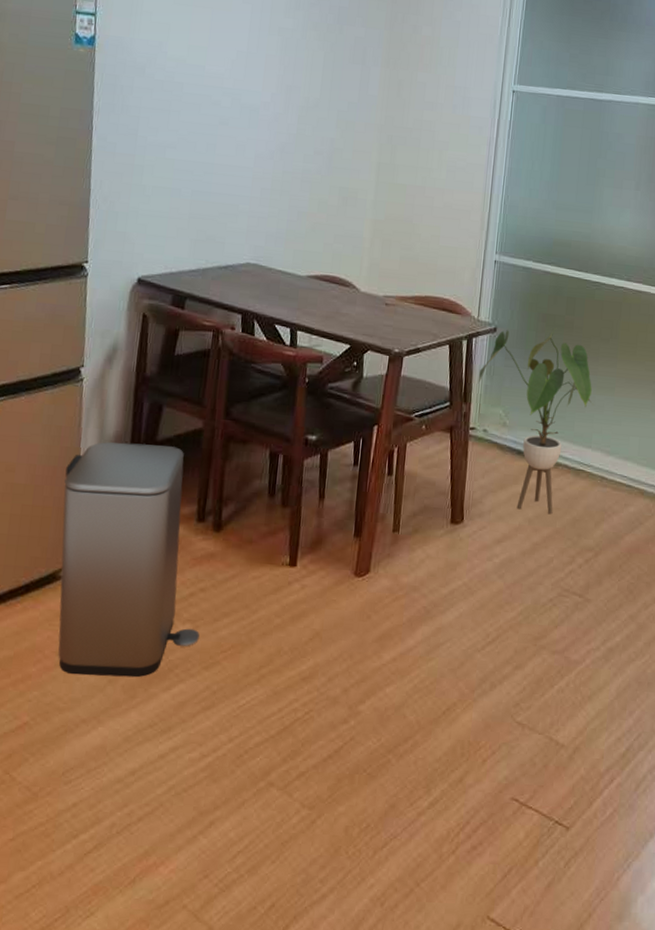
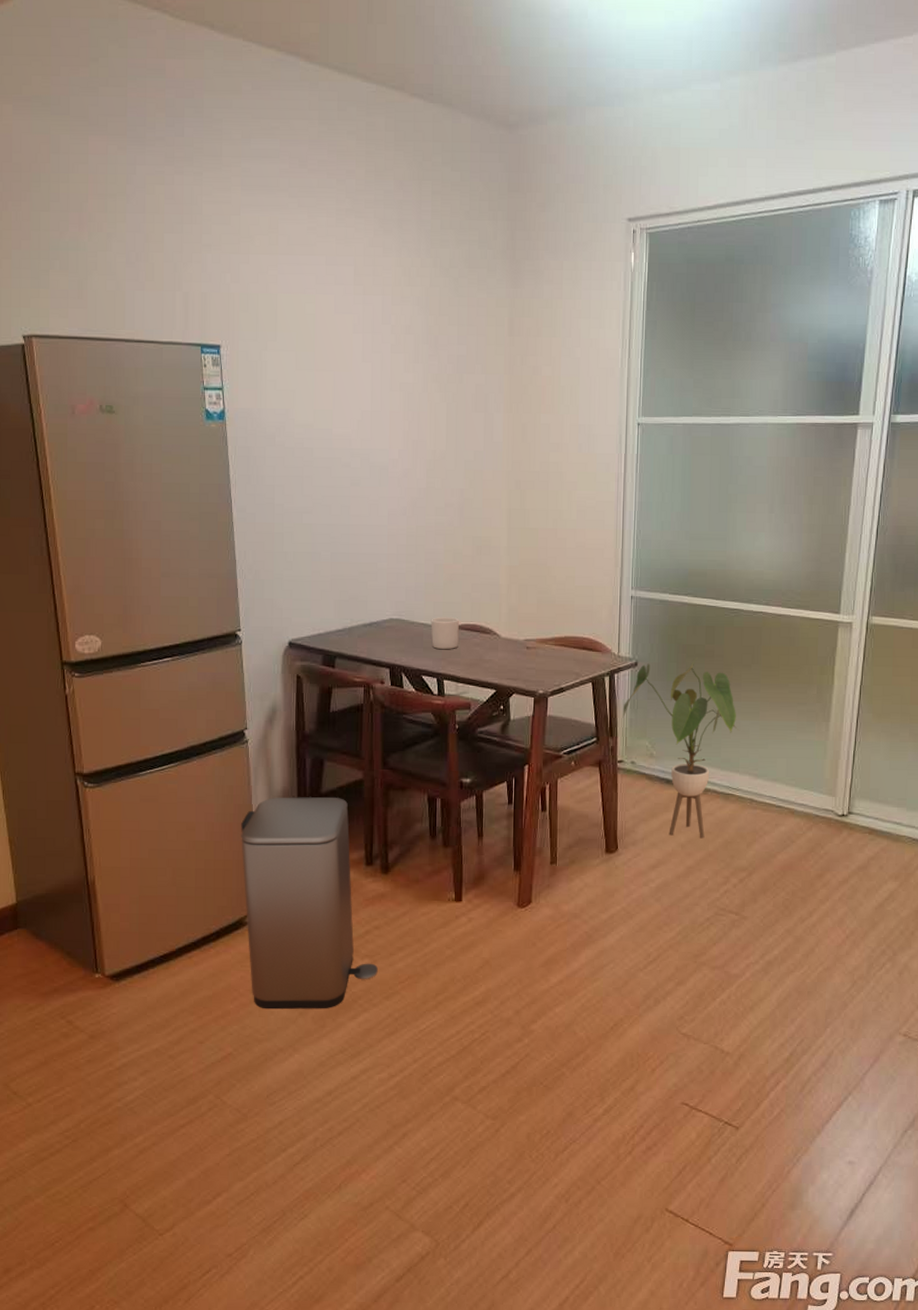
mug: none [288,265,318,300] -> present [430,616,459,650]

